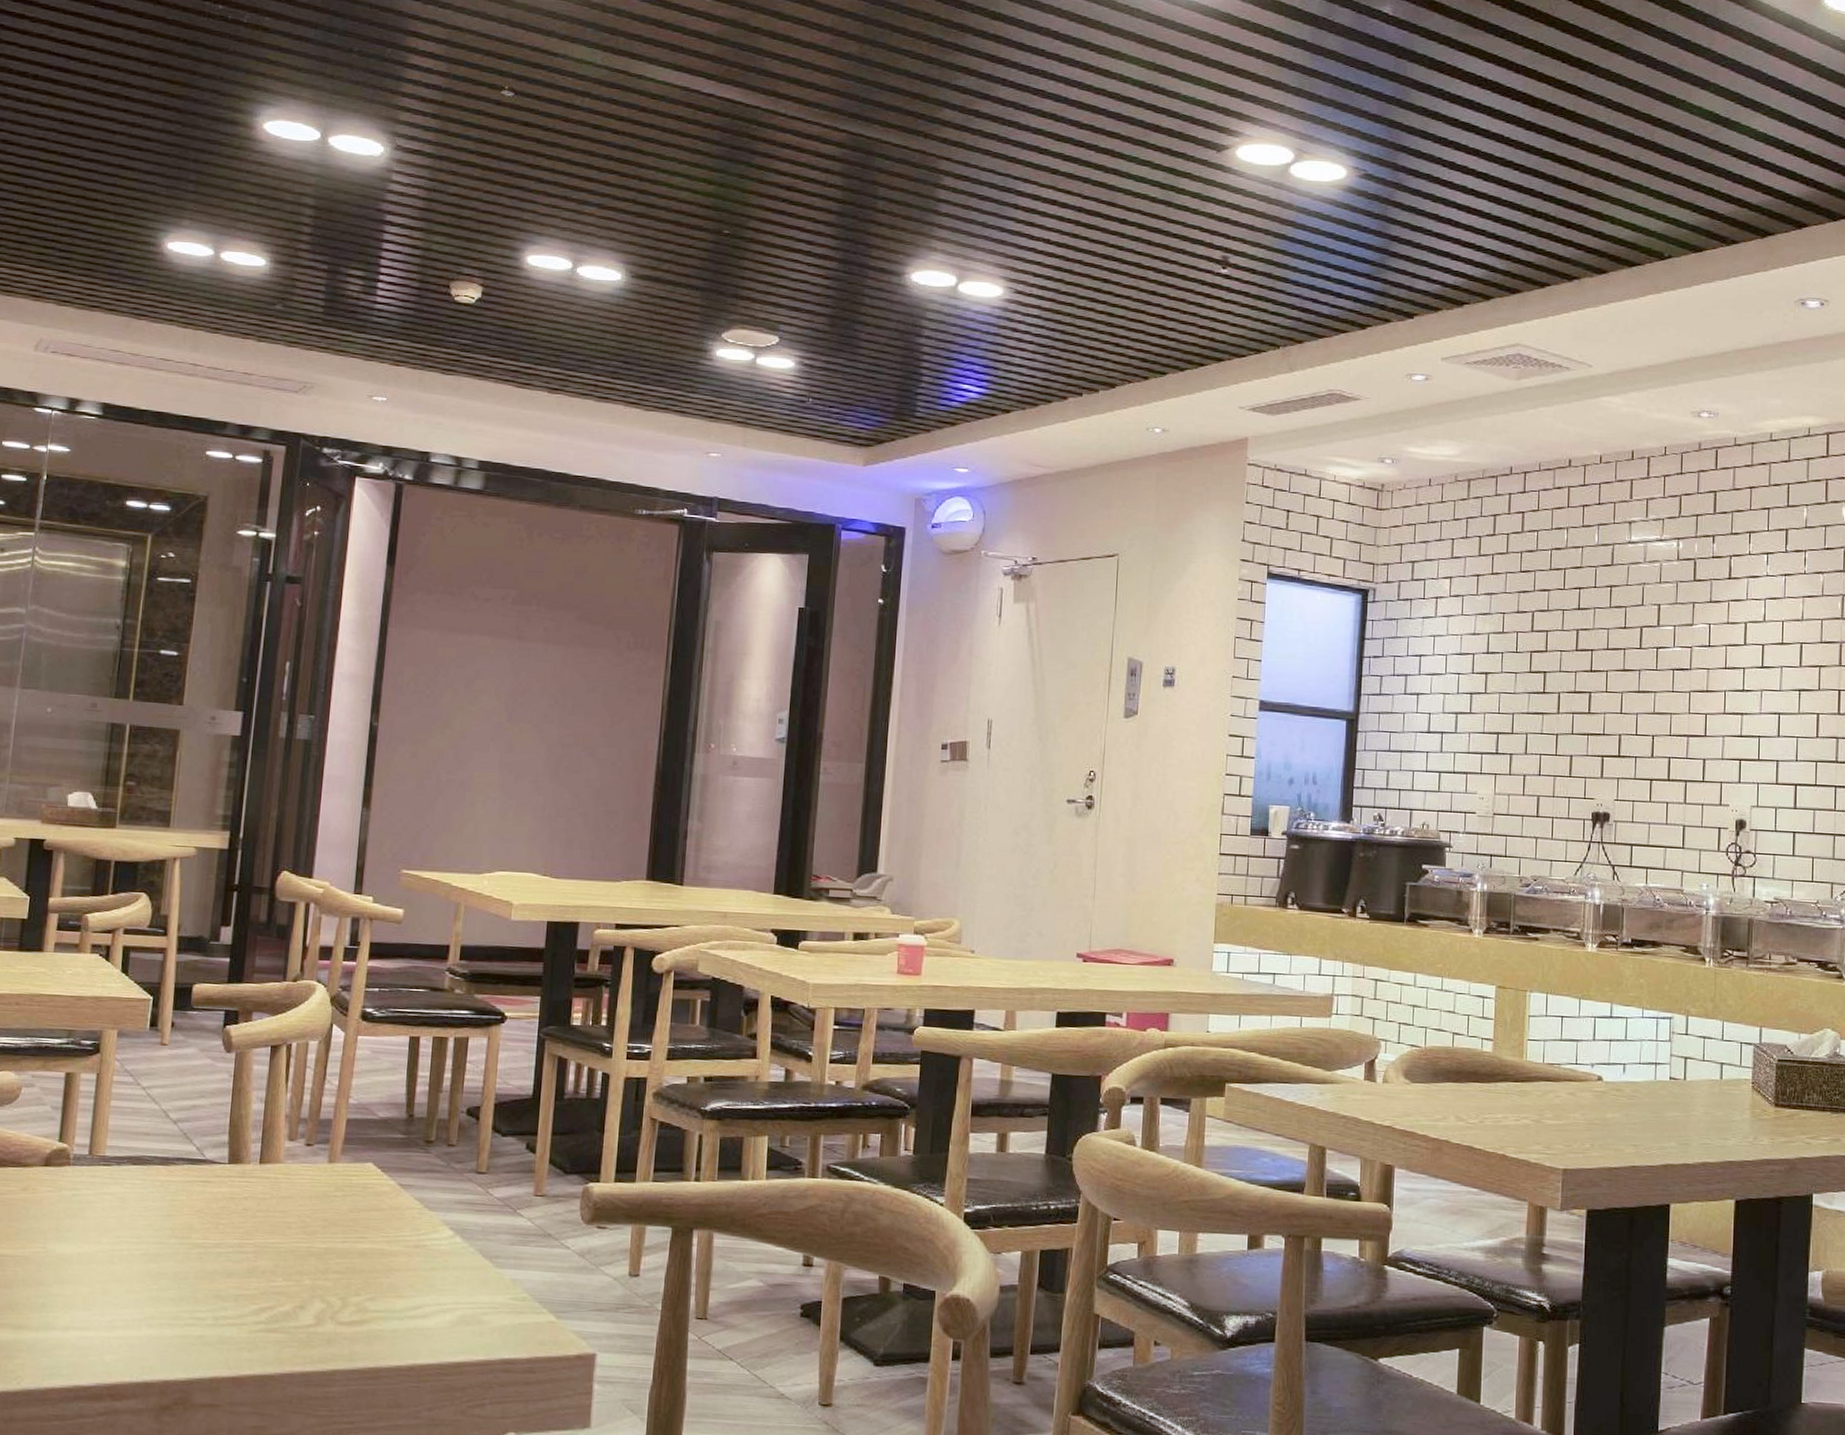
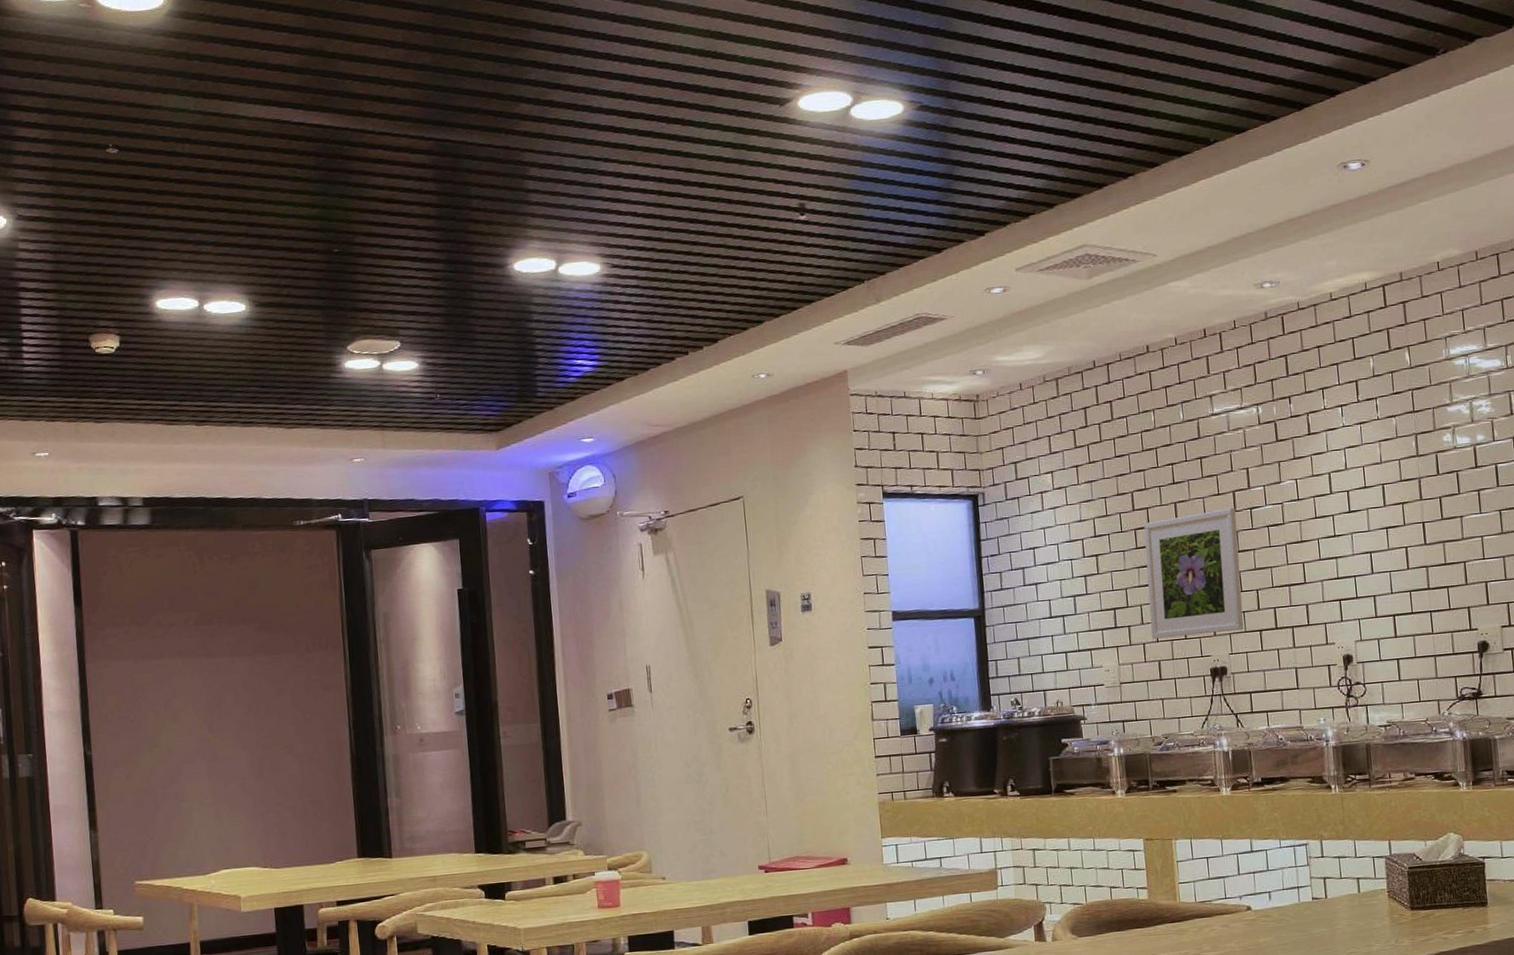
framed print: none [1534,644,1641,777] -> present [1143,507,1244,639]

